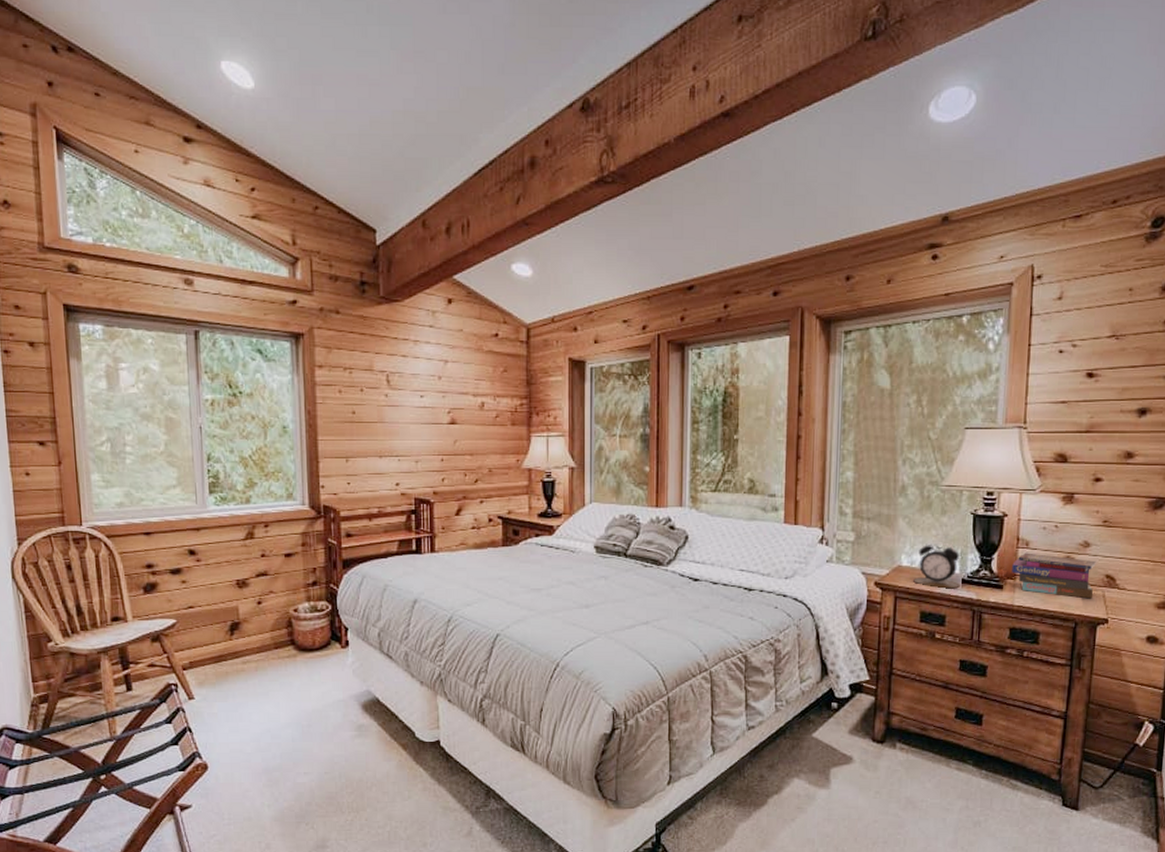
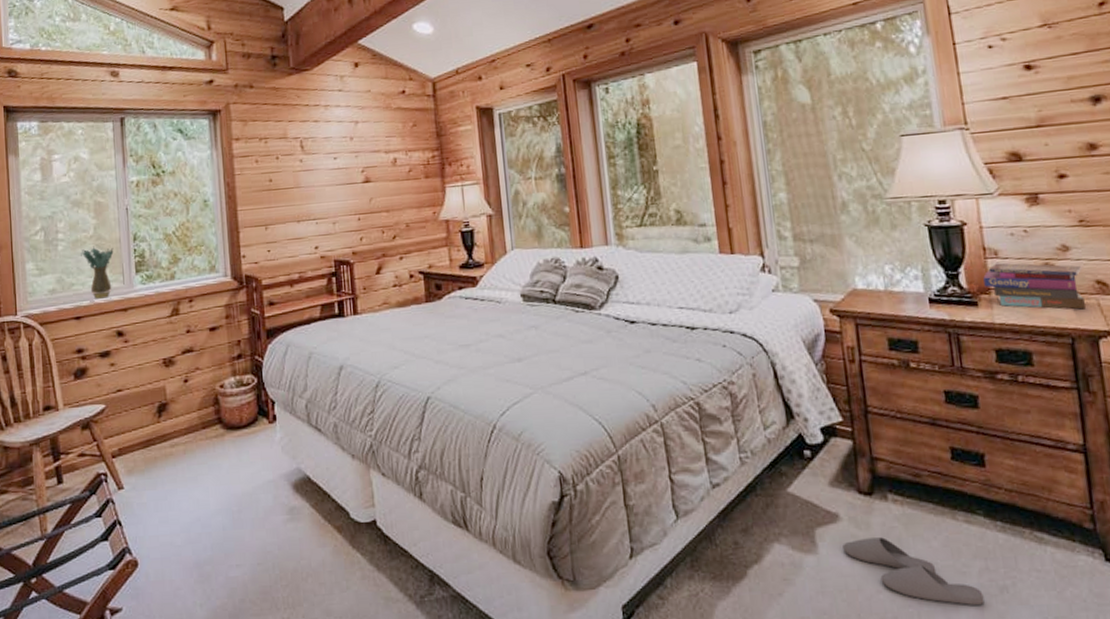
vase: none [150,462,186,516] -> present [81,246,114,299]
slippers: none [851,778,960,836] -> present [842,537,984,606]
alarm clock: present [913,542,960,589] -> none [873,259,928,311]

